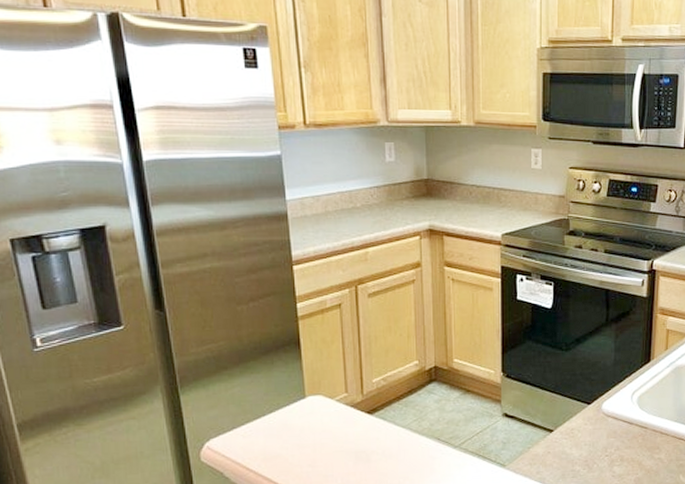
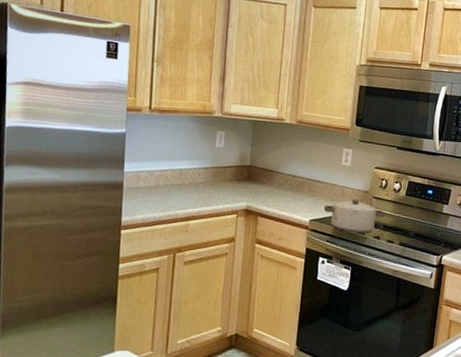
cooking pot: none [516,205,585,244] -> present [323,198,385,234]

